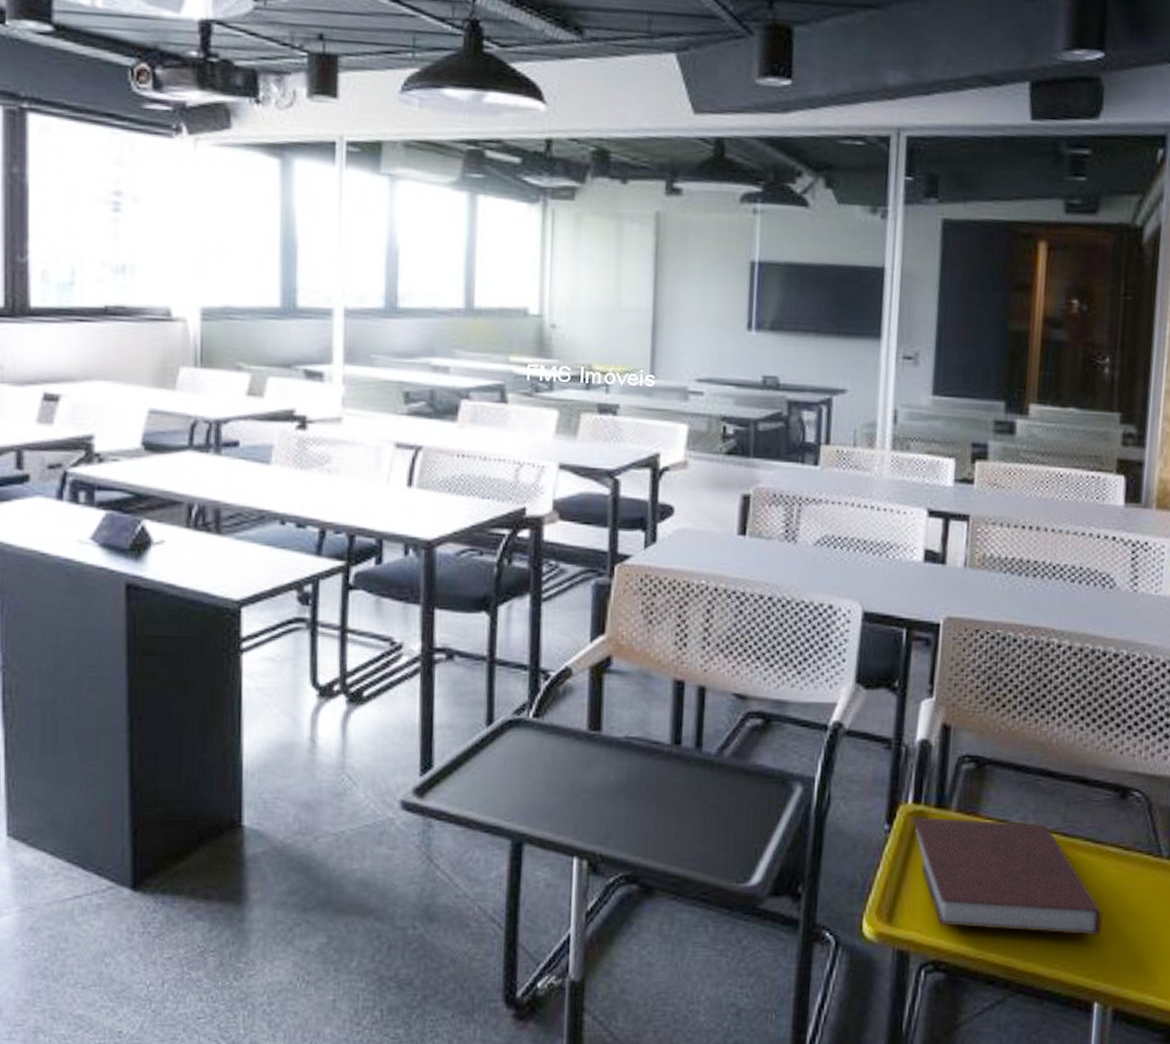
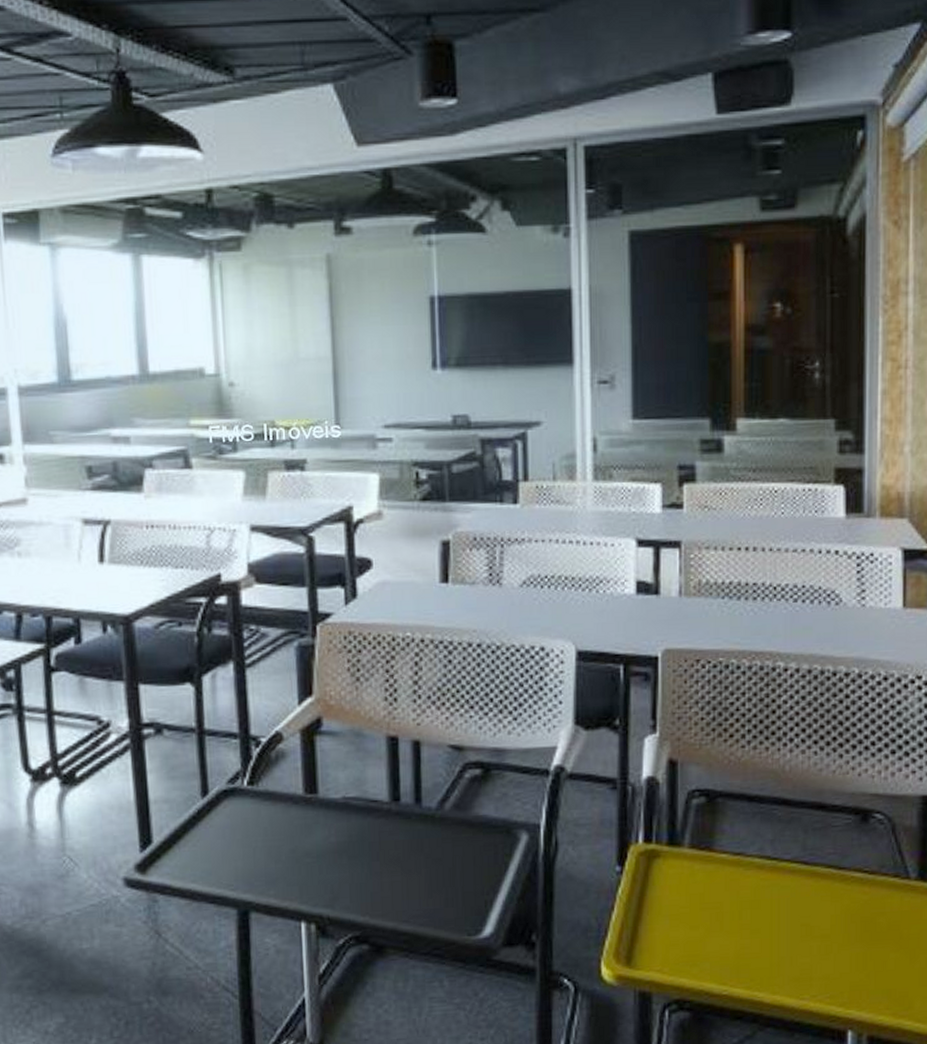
notebook: present [912,817,1103,936] -> none [644,853,851,965]

